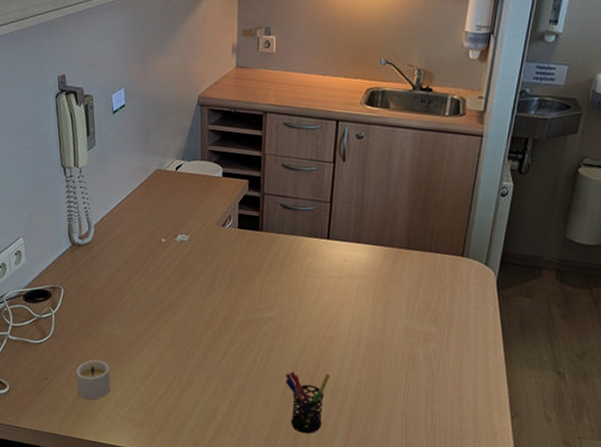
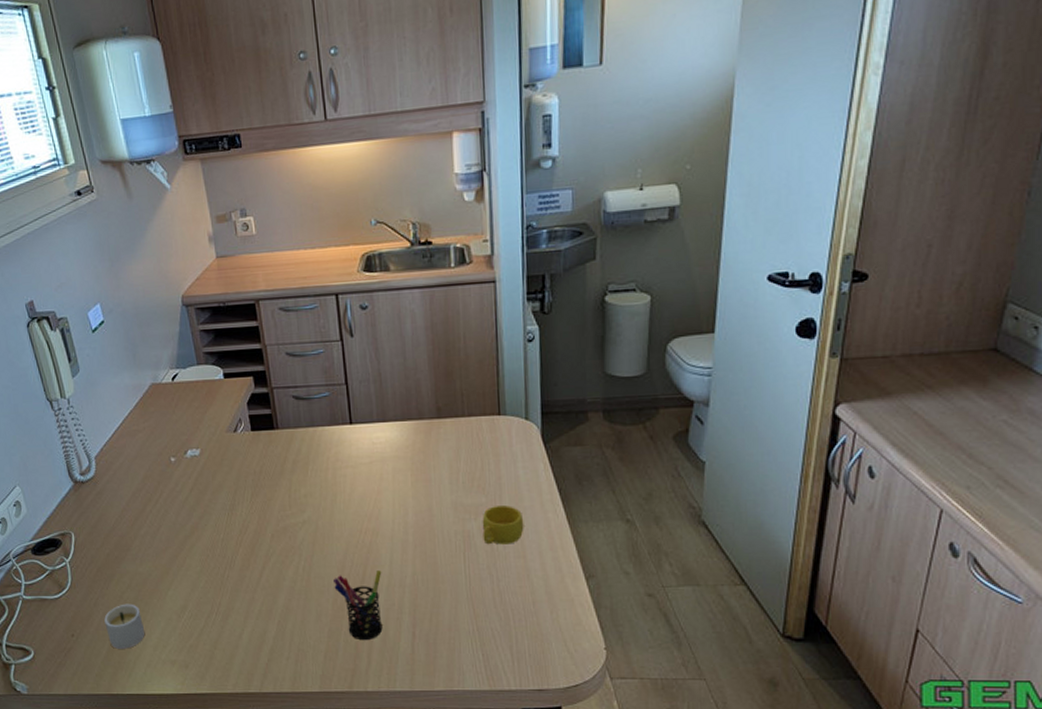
cup: none [426,336,466,374] -> present [482,506,524,545]

